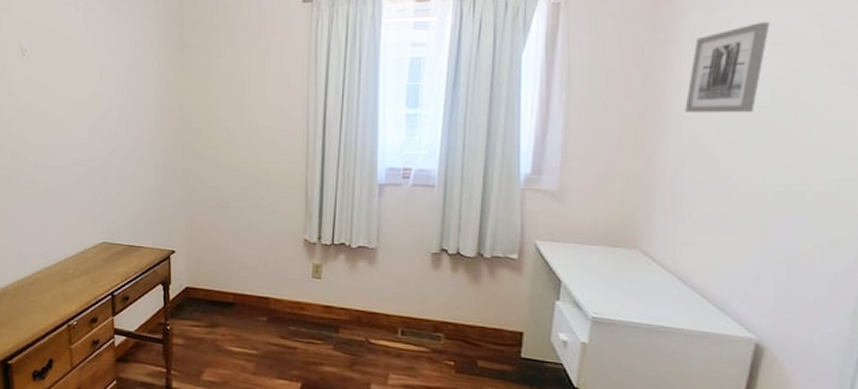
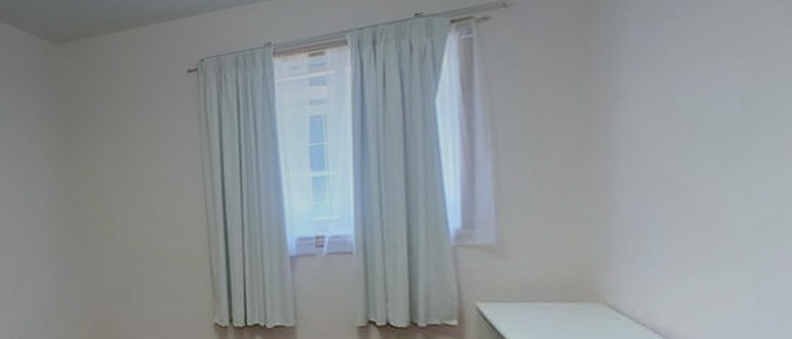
wall art: present [685,21,770,114] -> none [636,27,729,142]

